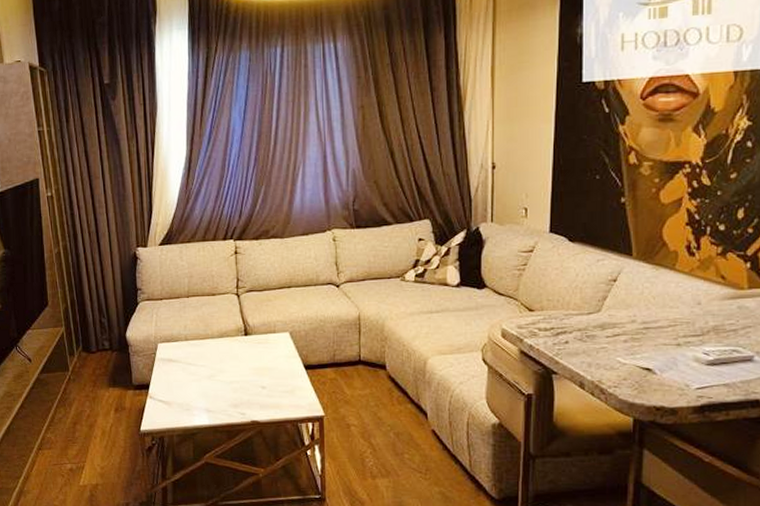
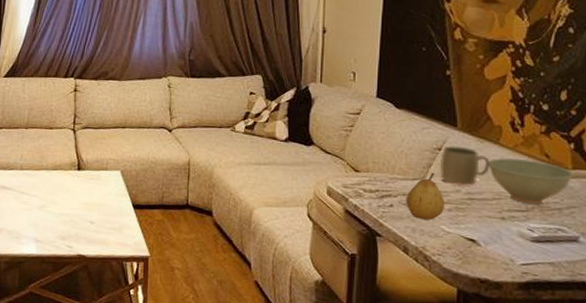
fruit: none [581,304,620,353] -> present [405,172,444,220]
mug: none [614,276,666,317] -> present [439,146,490,187]
bowl: none [664,283,749,328] -> present [489,158,573,205]

